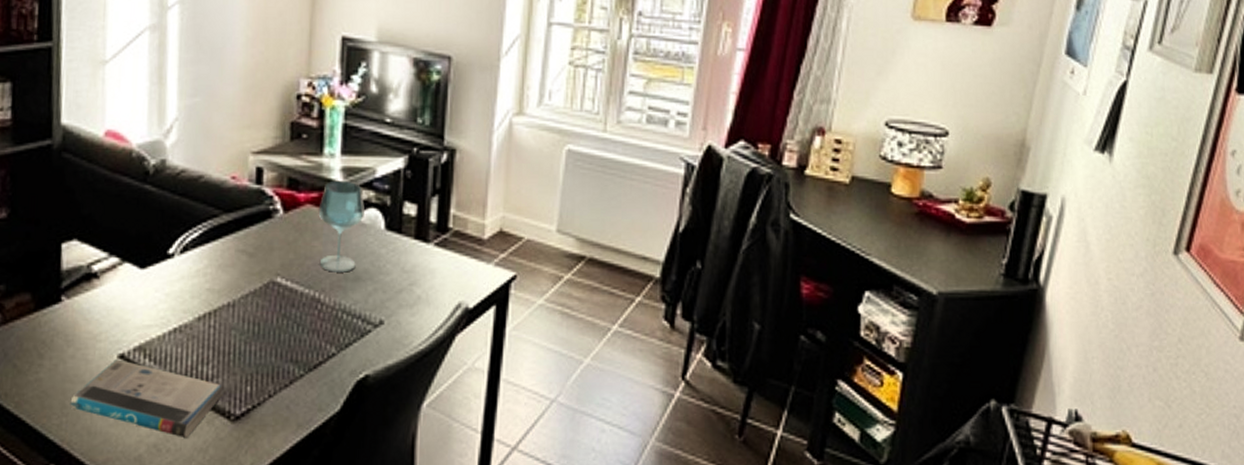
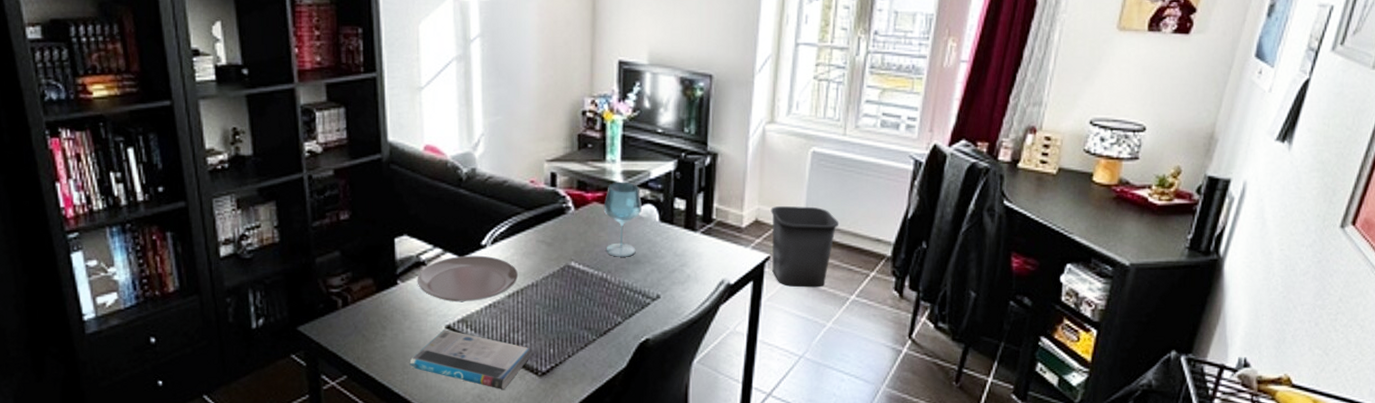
plate: none [86,266,212,326] -> present [417,255,519,302]
waste bin: none [518,214,599,315] -> present [771,206,839,288]

